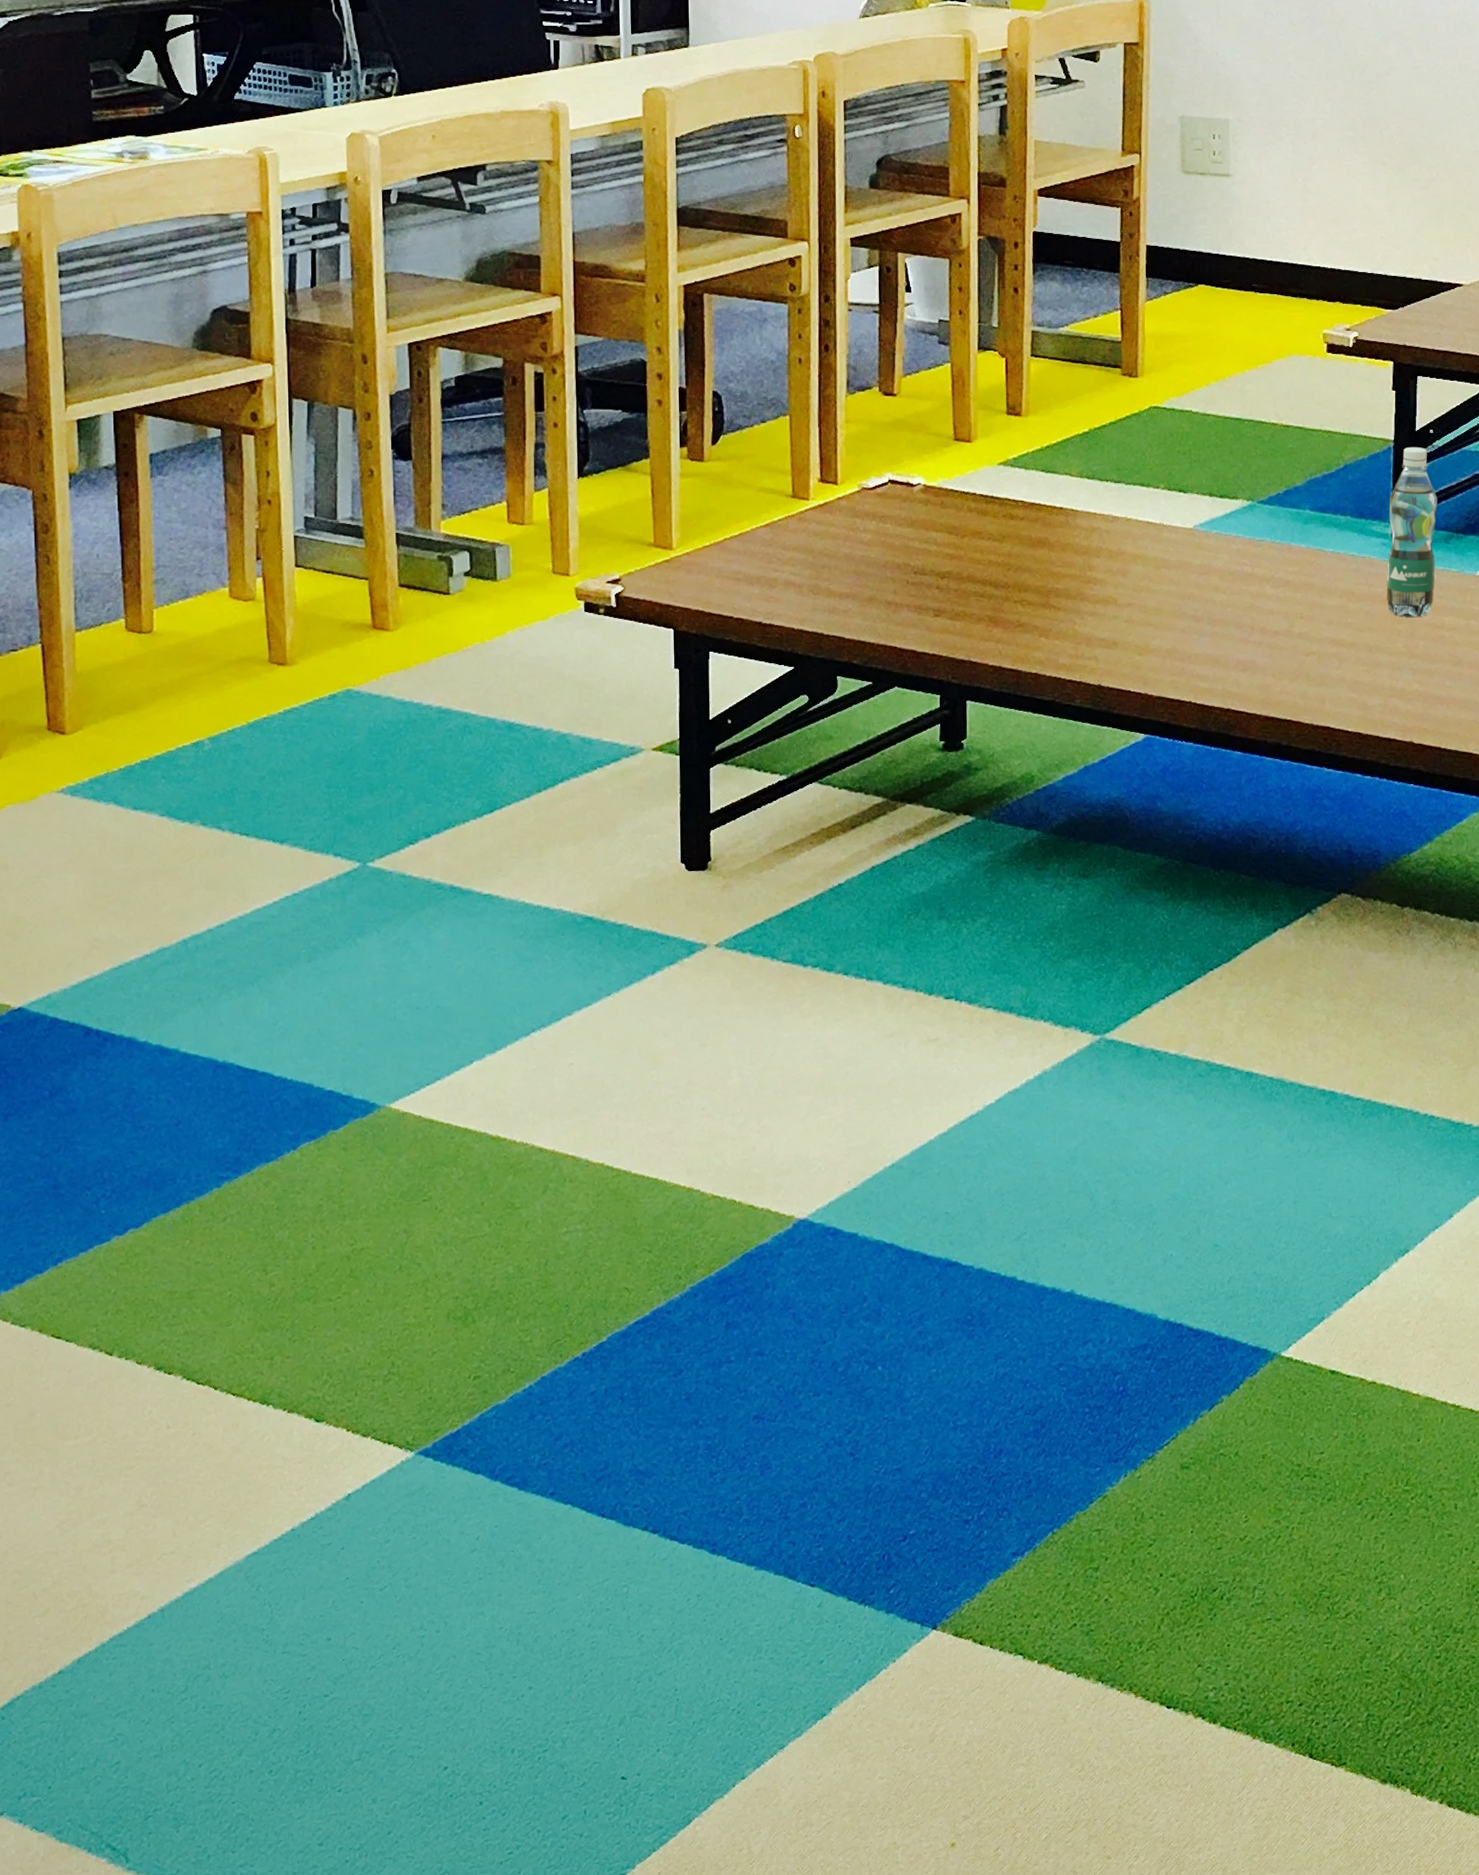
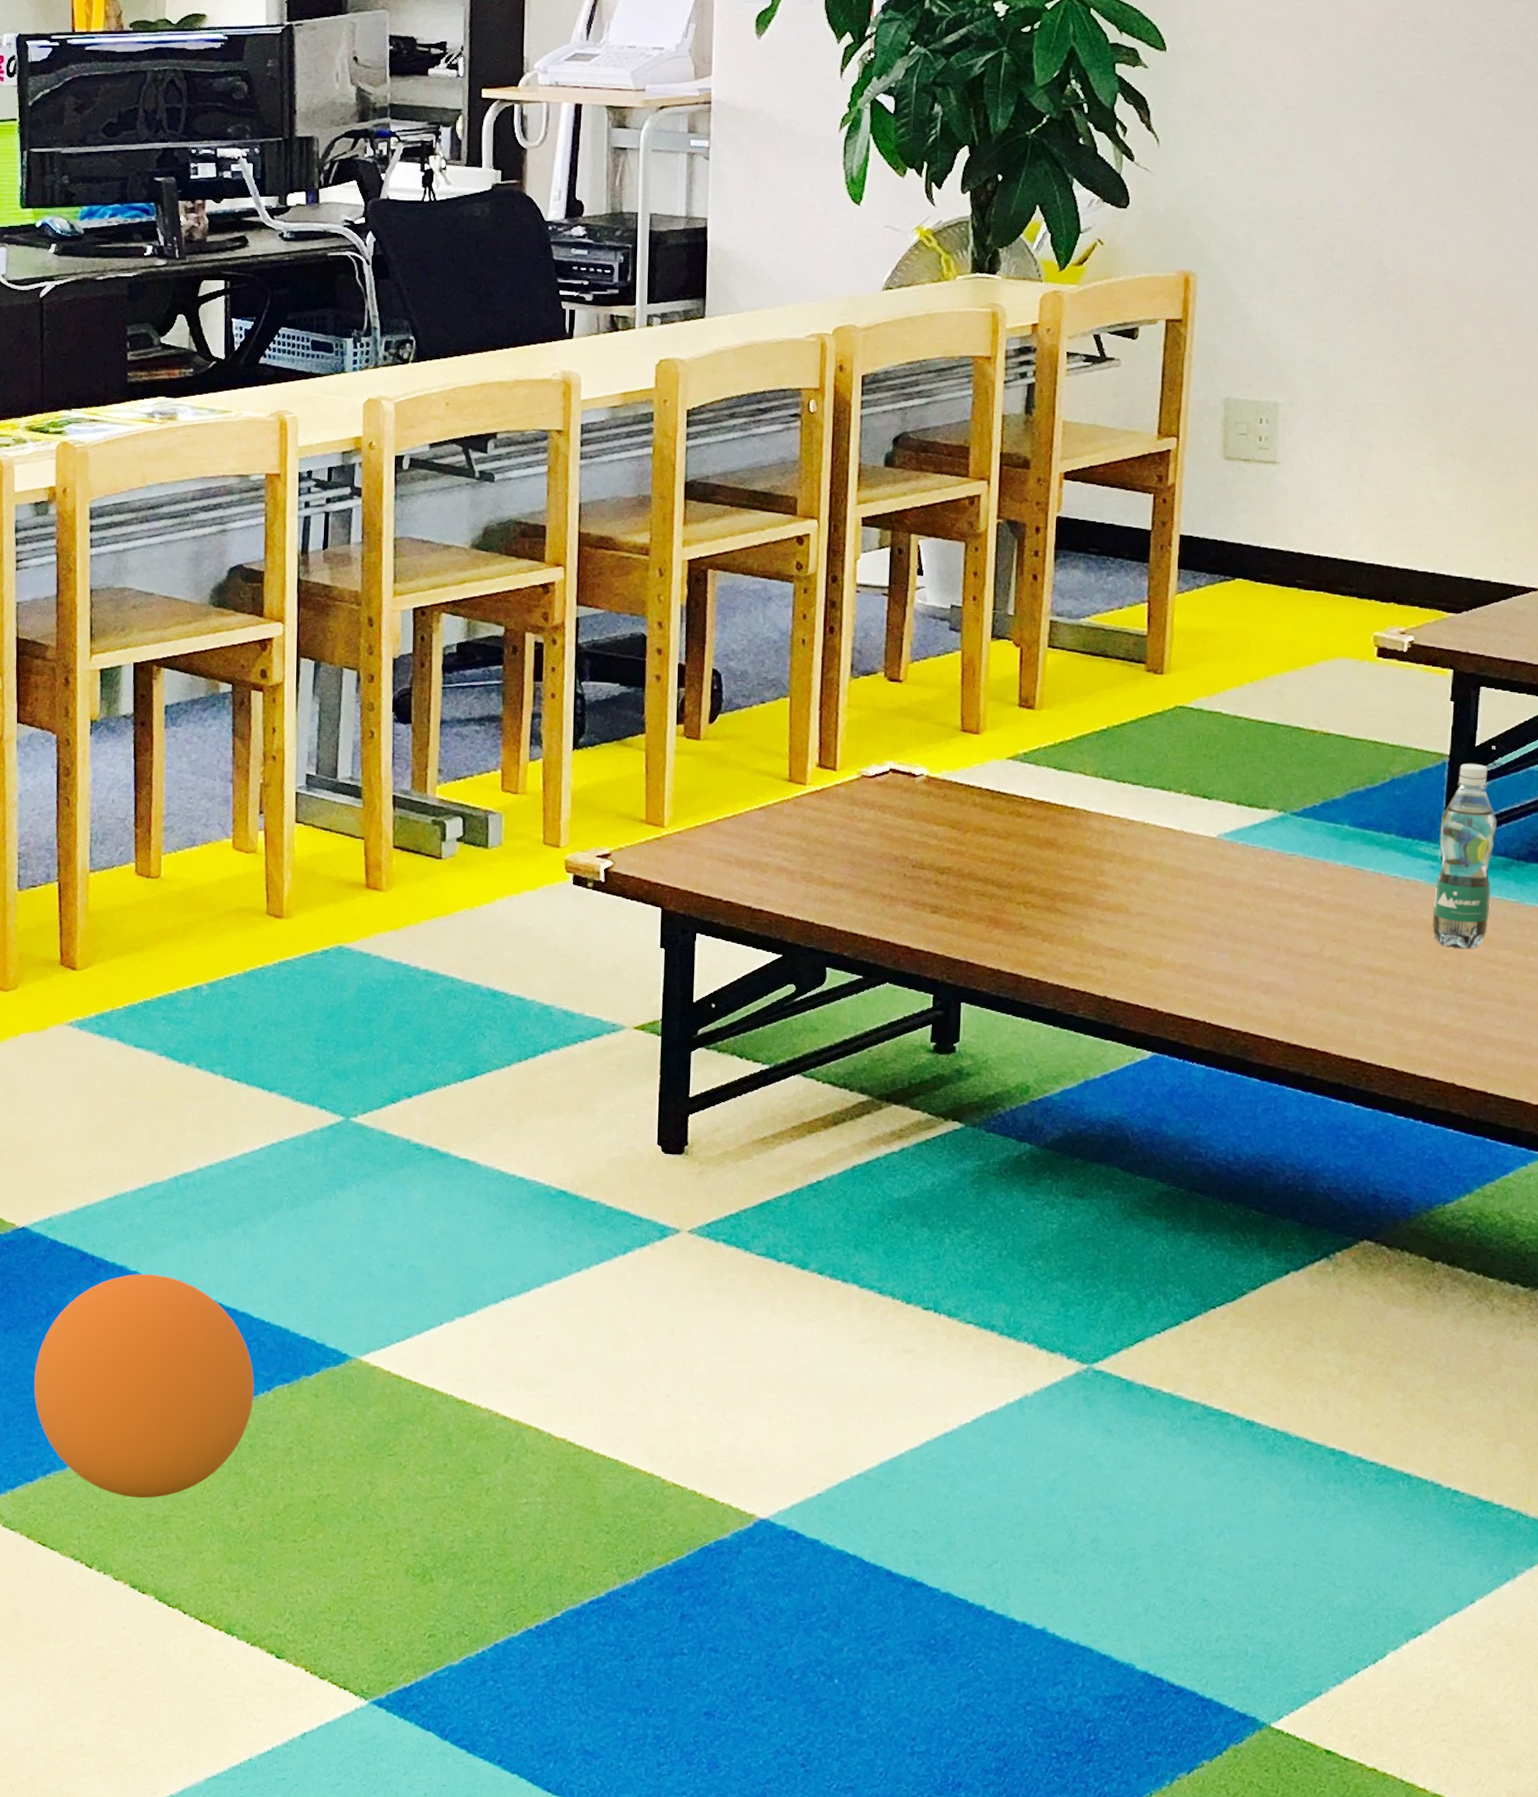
ball: none [39,1043,280,1277] -> present [34,1274,255,1498]

